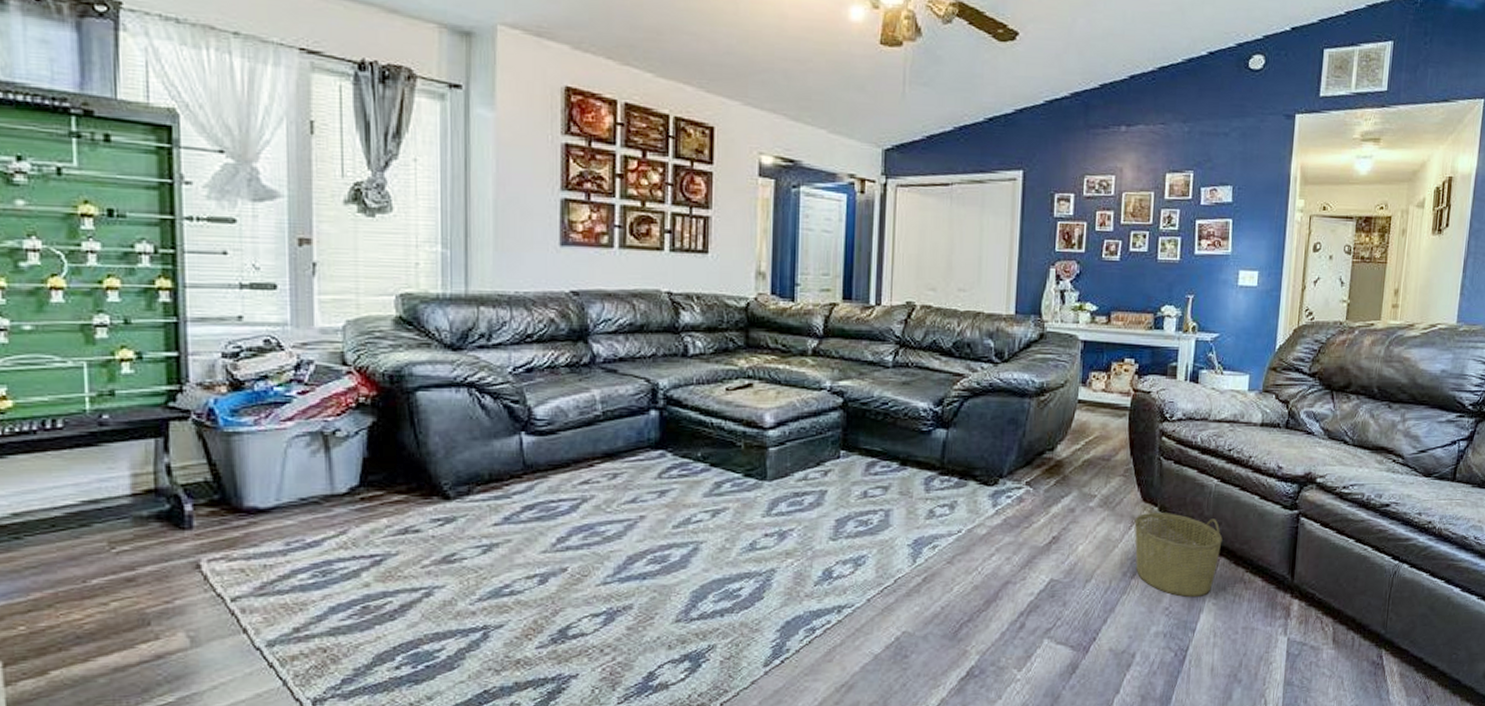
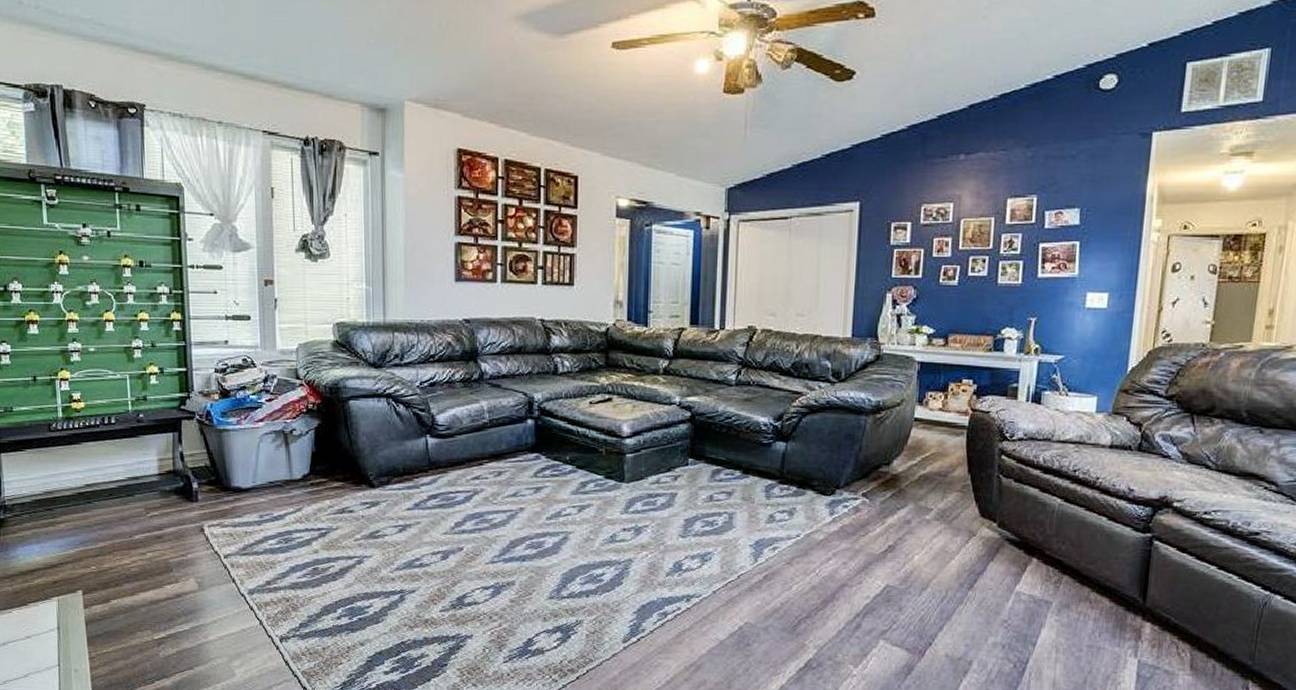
basket: present [1134,512,1223,597] -> none [972,527,1066,612]

